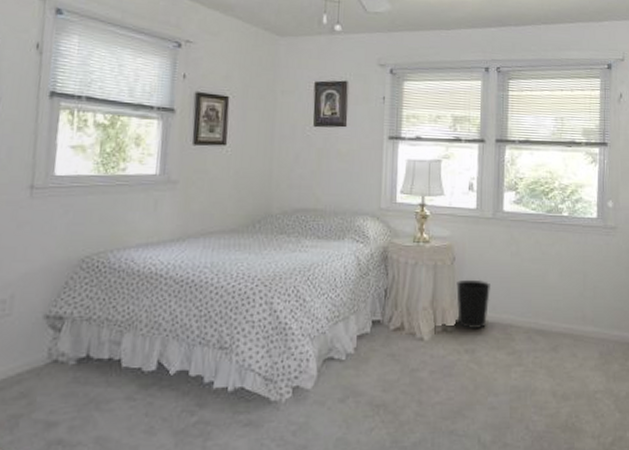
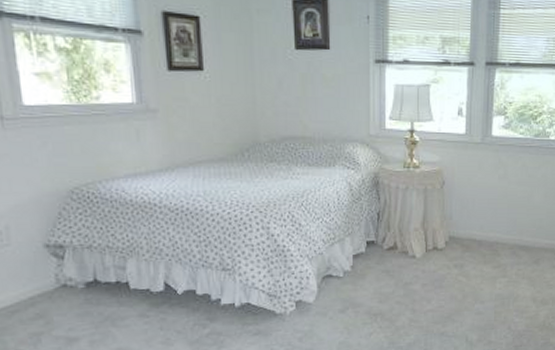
wastebasket: present [456,279,492,328] -> none [446,201,480,246]

